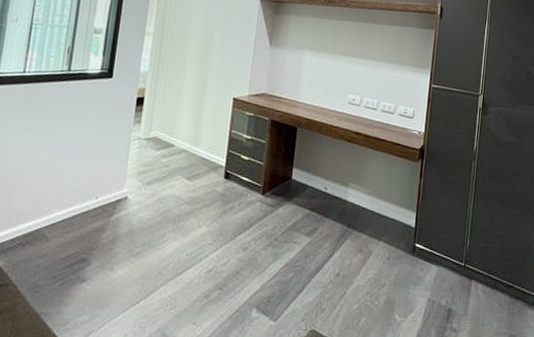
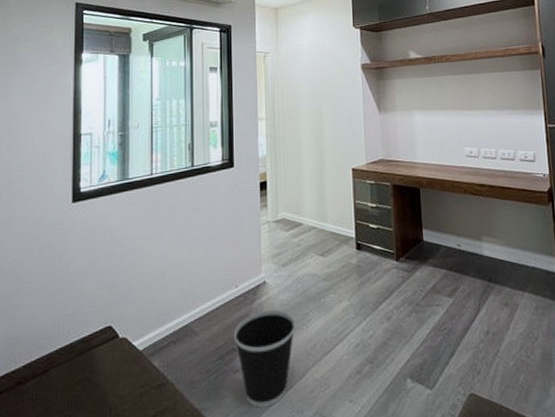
wastebasket: none [86,225,152,319] -> present [234,309,296,408]

